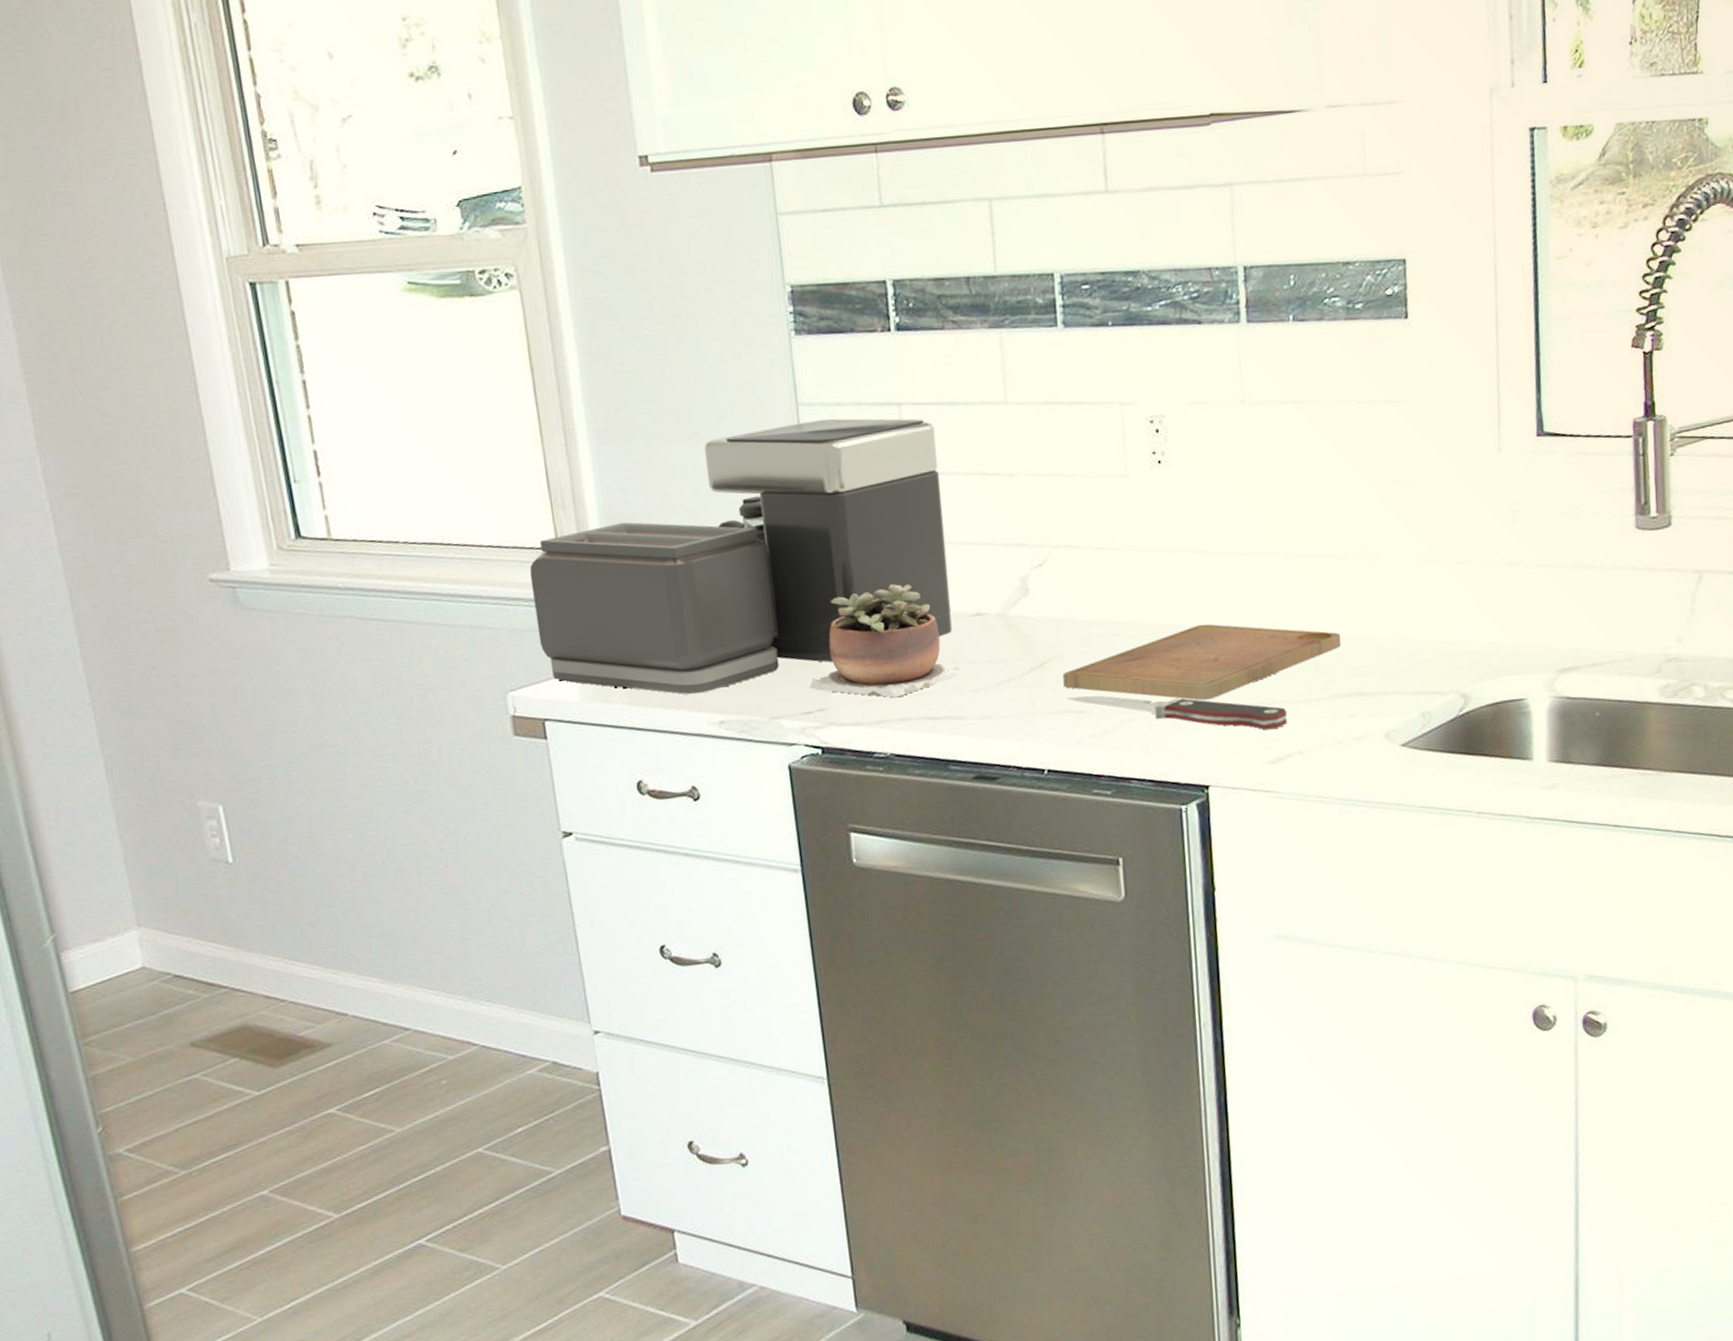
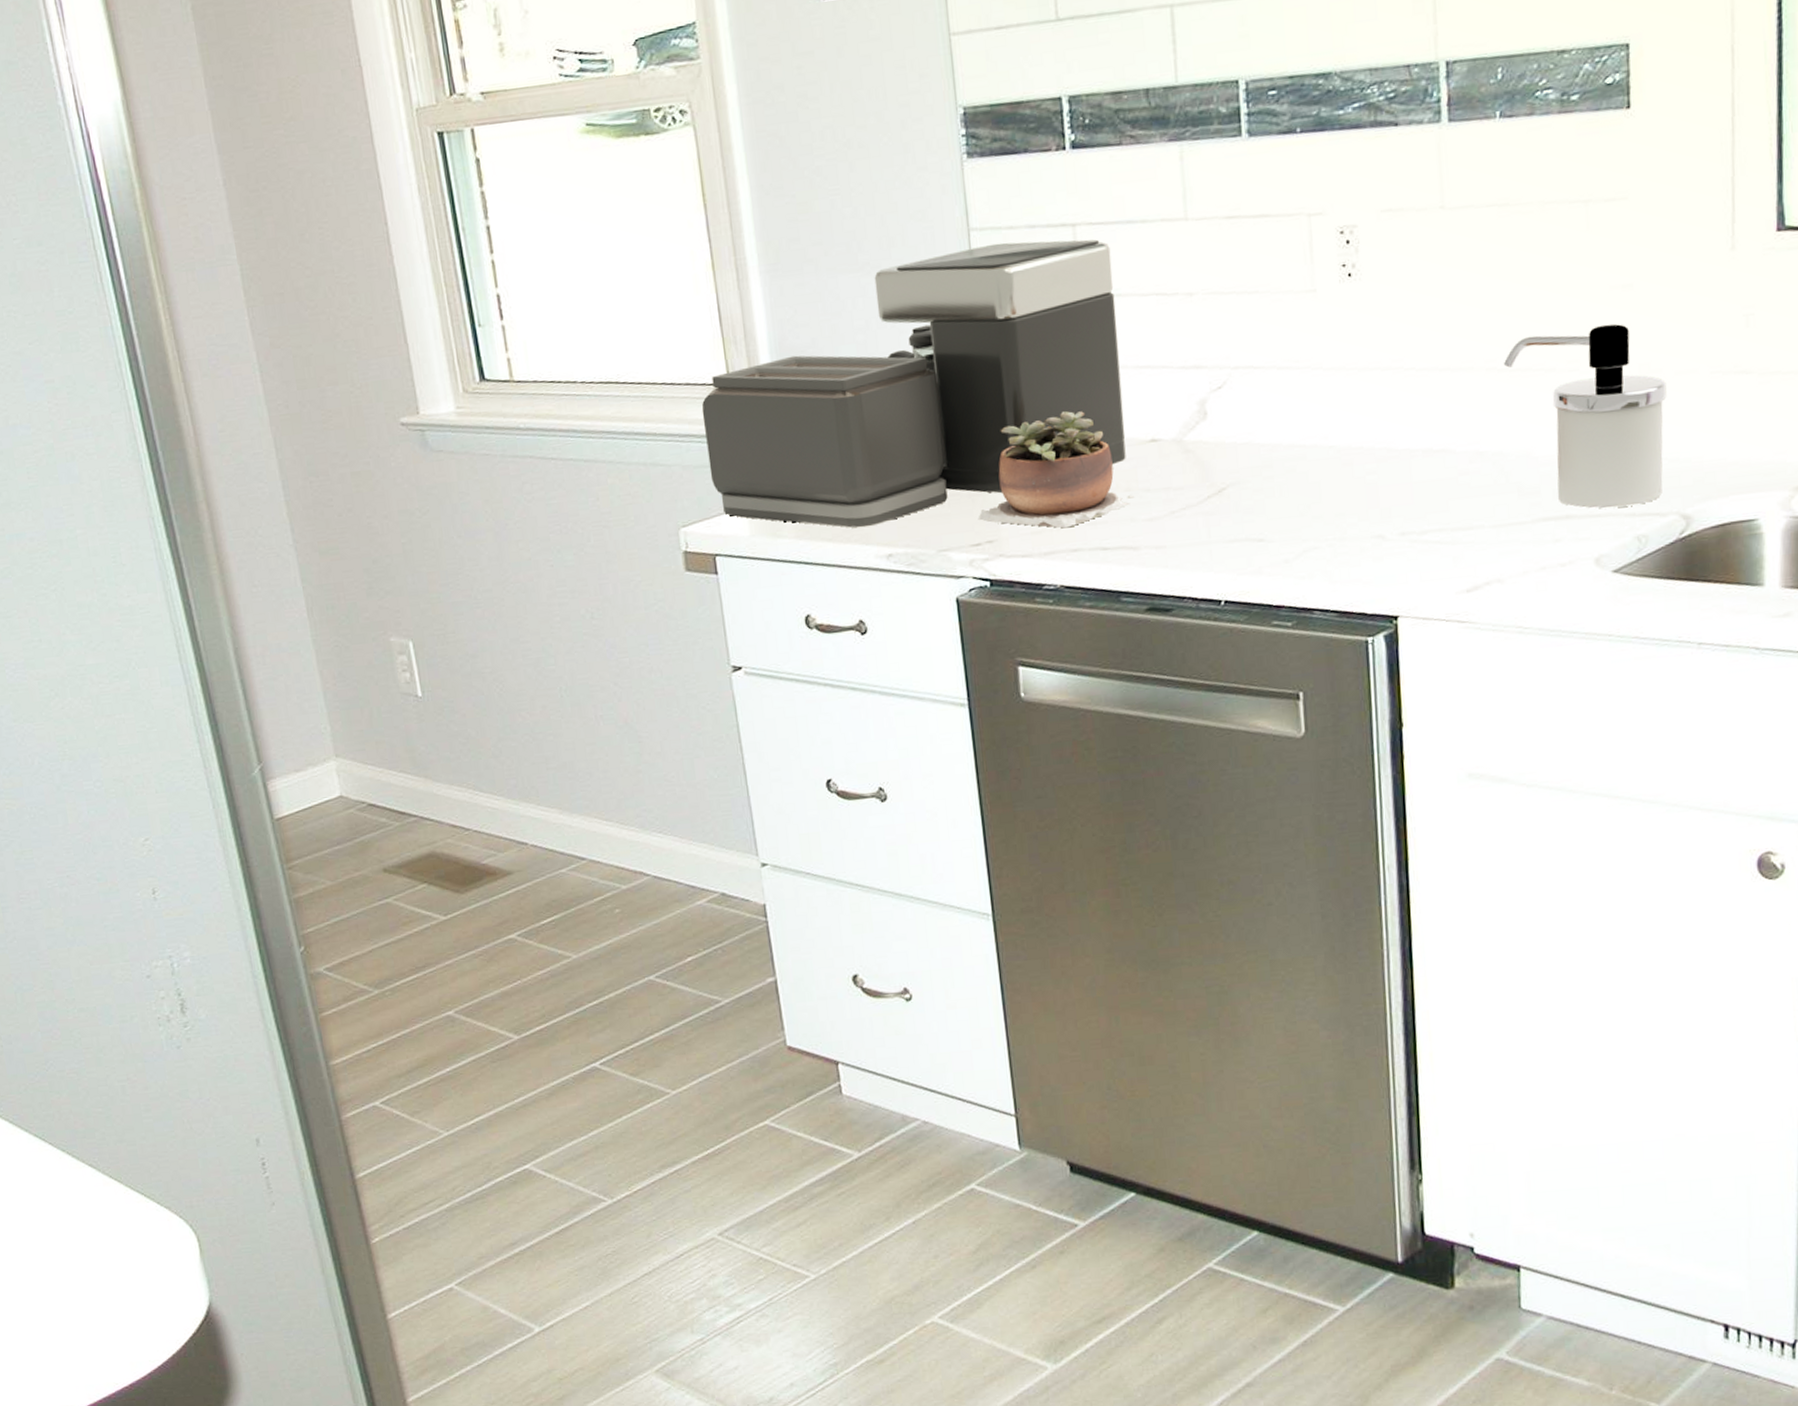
cutting board: present [1063,623,1342,701] -> none [1242,445,1548,527]
kitchen knife: present [1066,695,1288,731] -> none [1245,522,1486,557]
soap dispenser: none [1301,516,1445,687] -> present [1504,324,1667,509]

